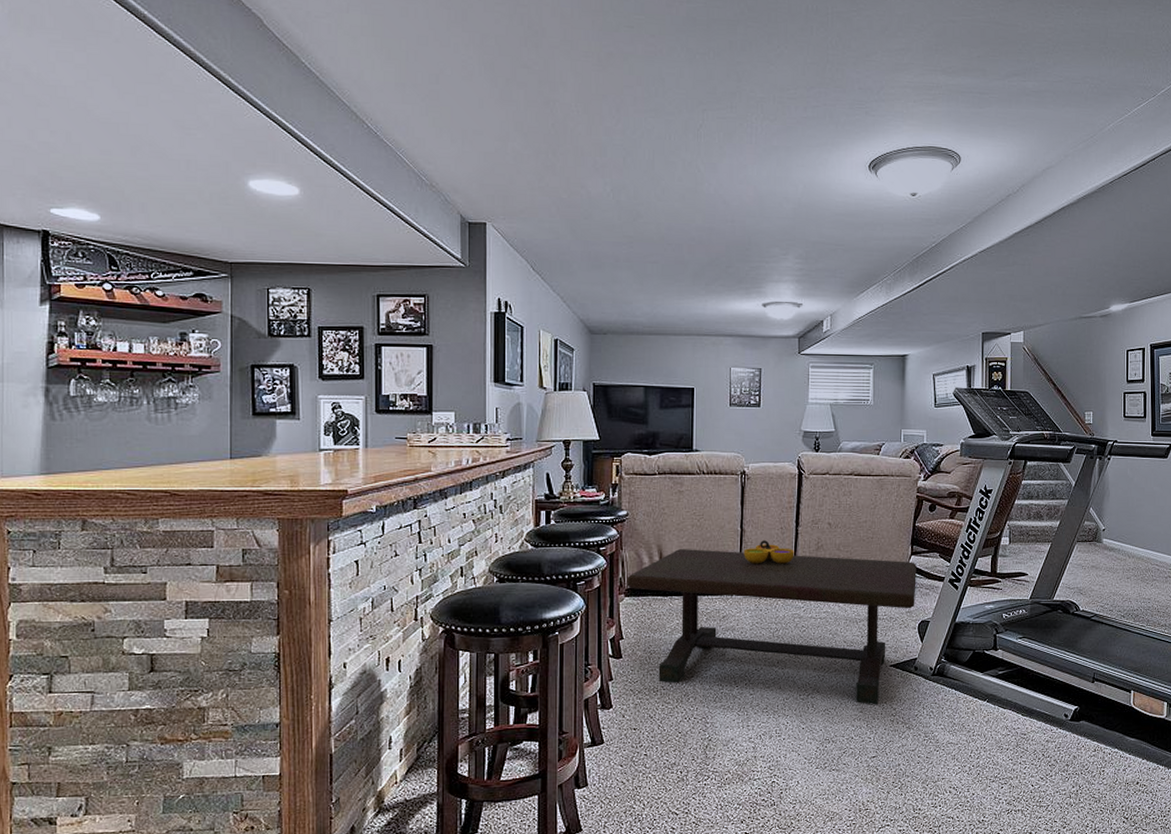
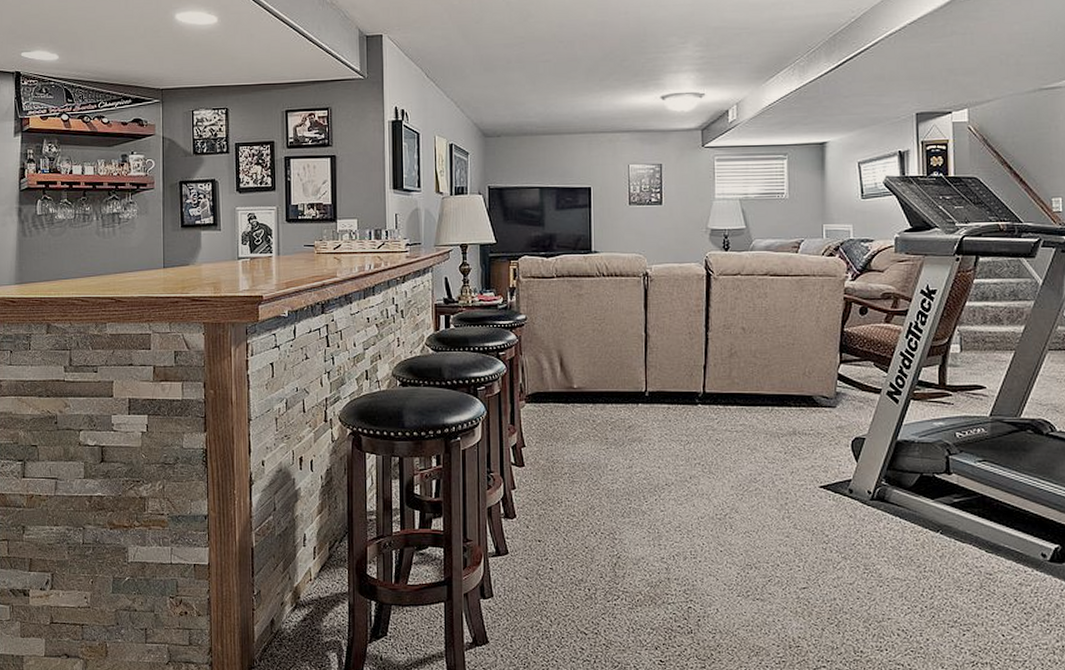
coffee table: present [627,549,917,705] -> none [527,355,848,530]
decorative bowl: present [744,540,794,564] -> none [649,346,705,372]

